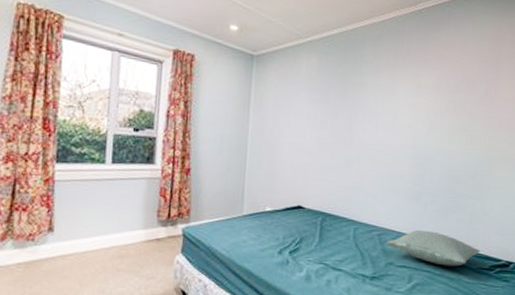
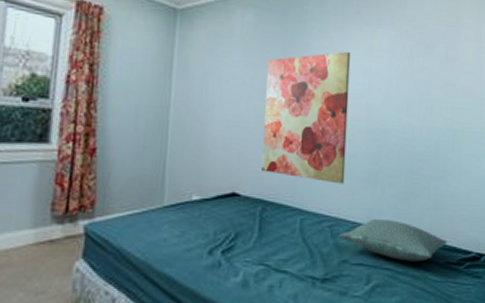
wall art: none [322,89,400,201] -> present [262,51,351,184]

